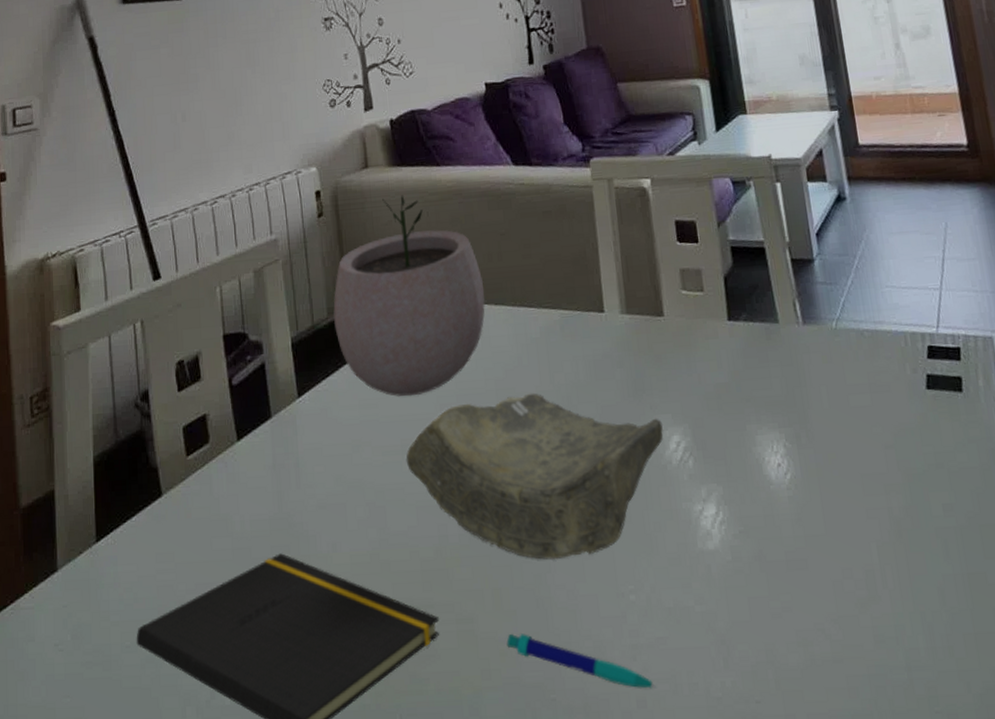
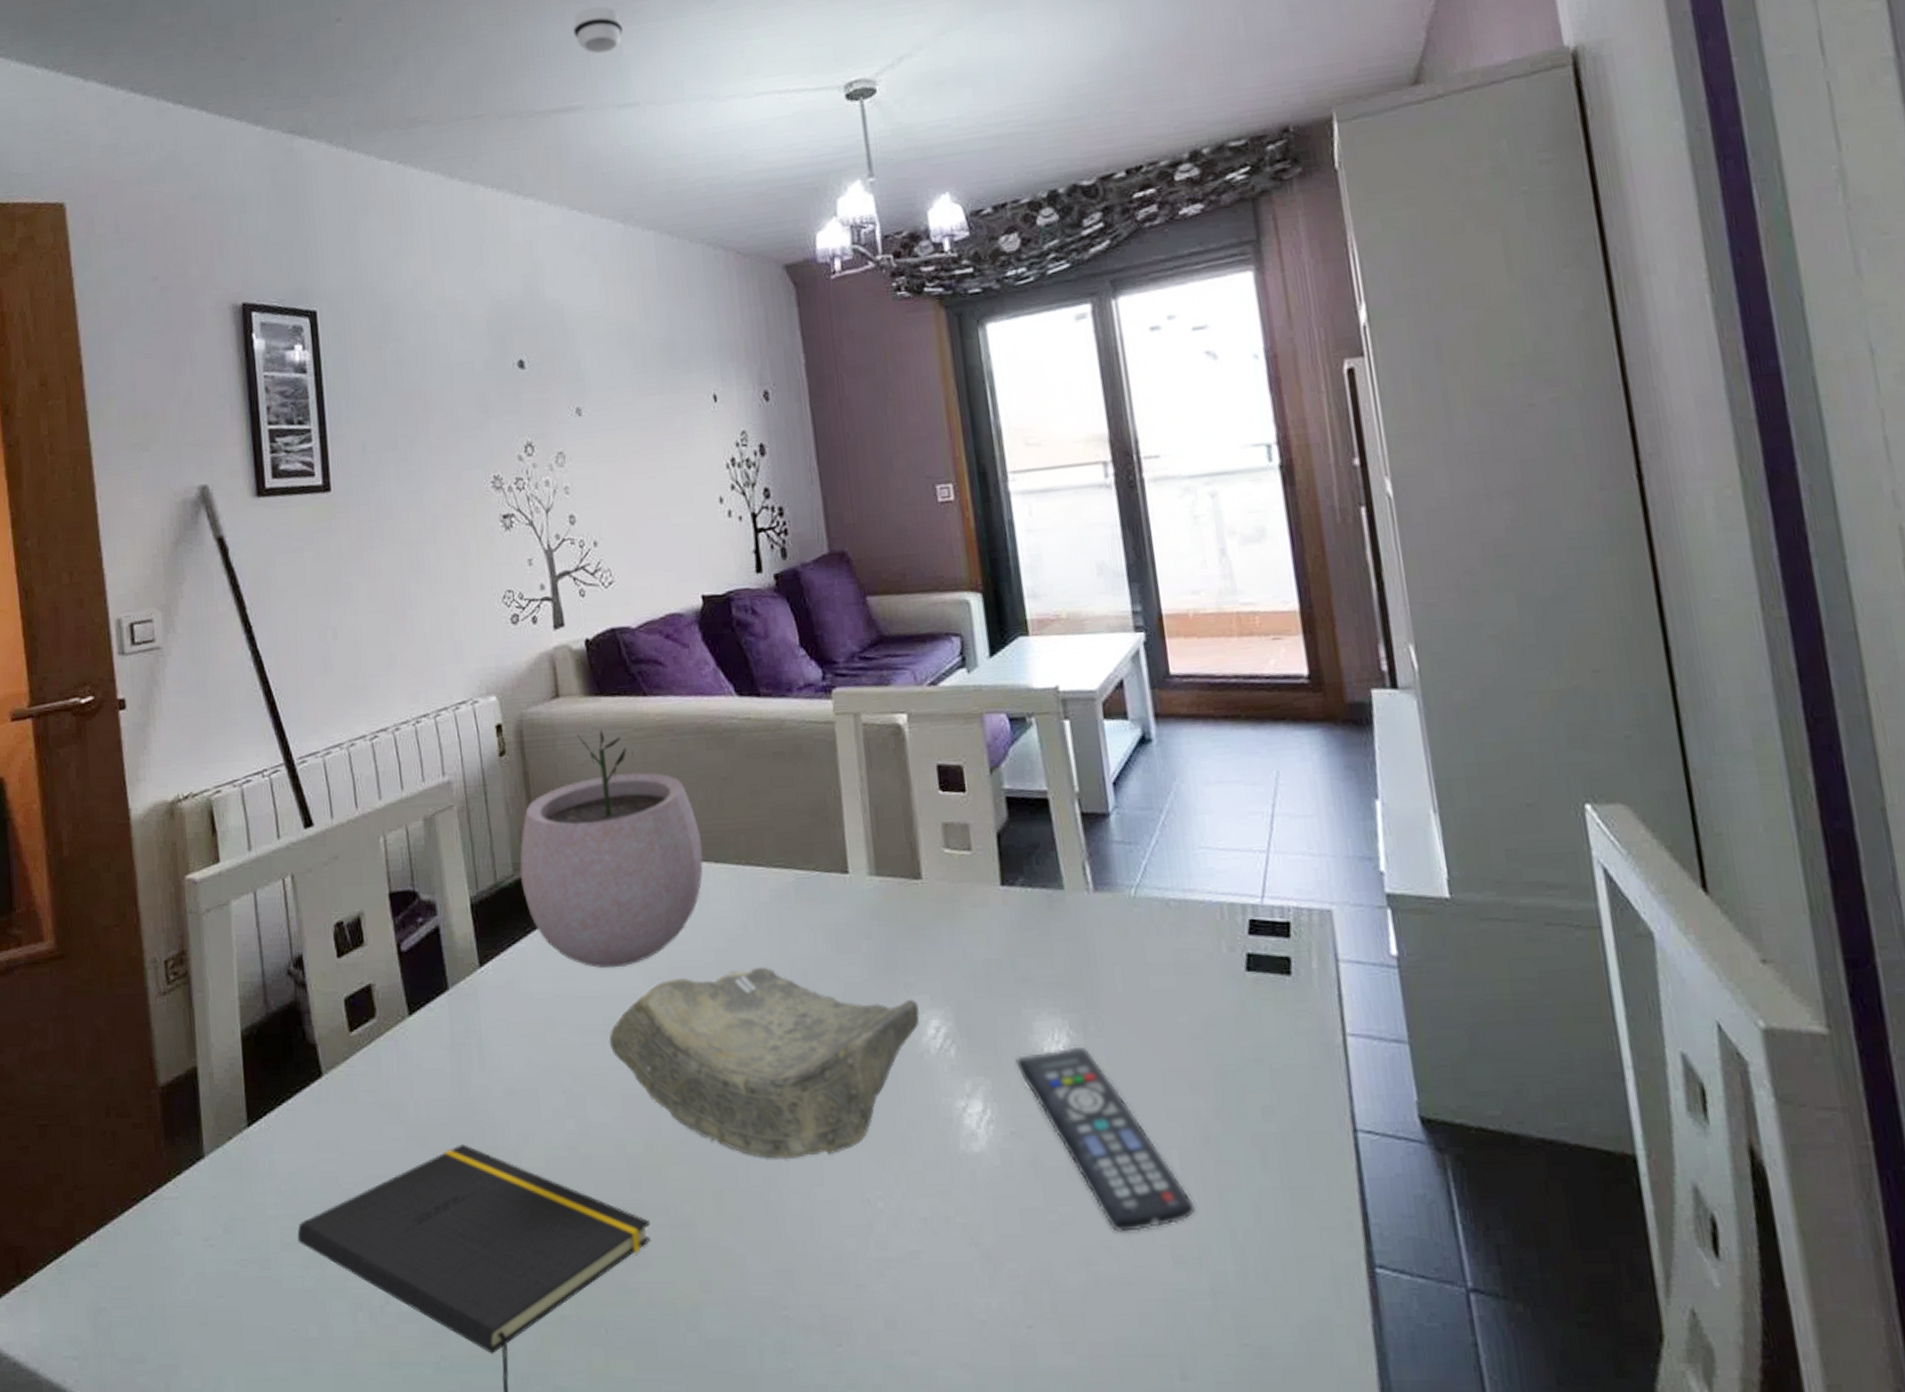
pen: present [506,633,657,689] -> none [730,1241,909,1308]
remote control: none [742,456,892,616] -> present [1016,1046,1196,1232]

